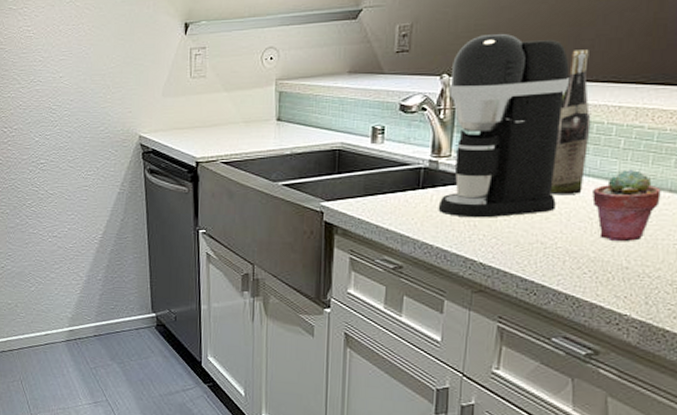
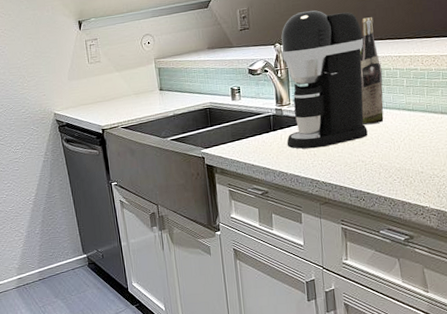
potted succulent: present [592,168,661,241] -> none [391,100,437,154]

